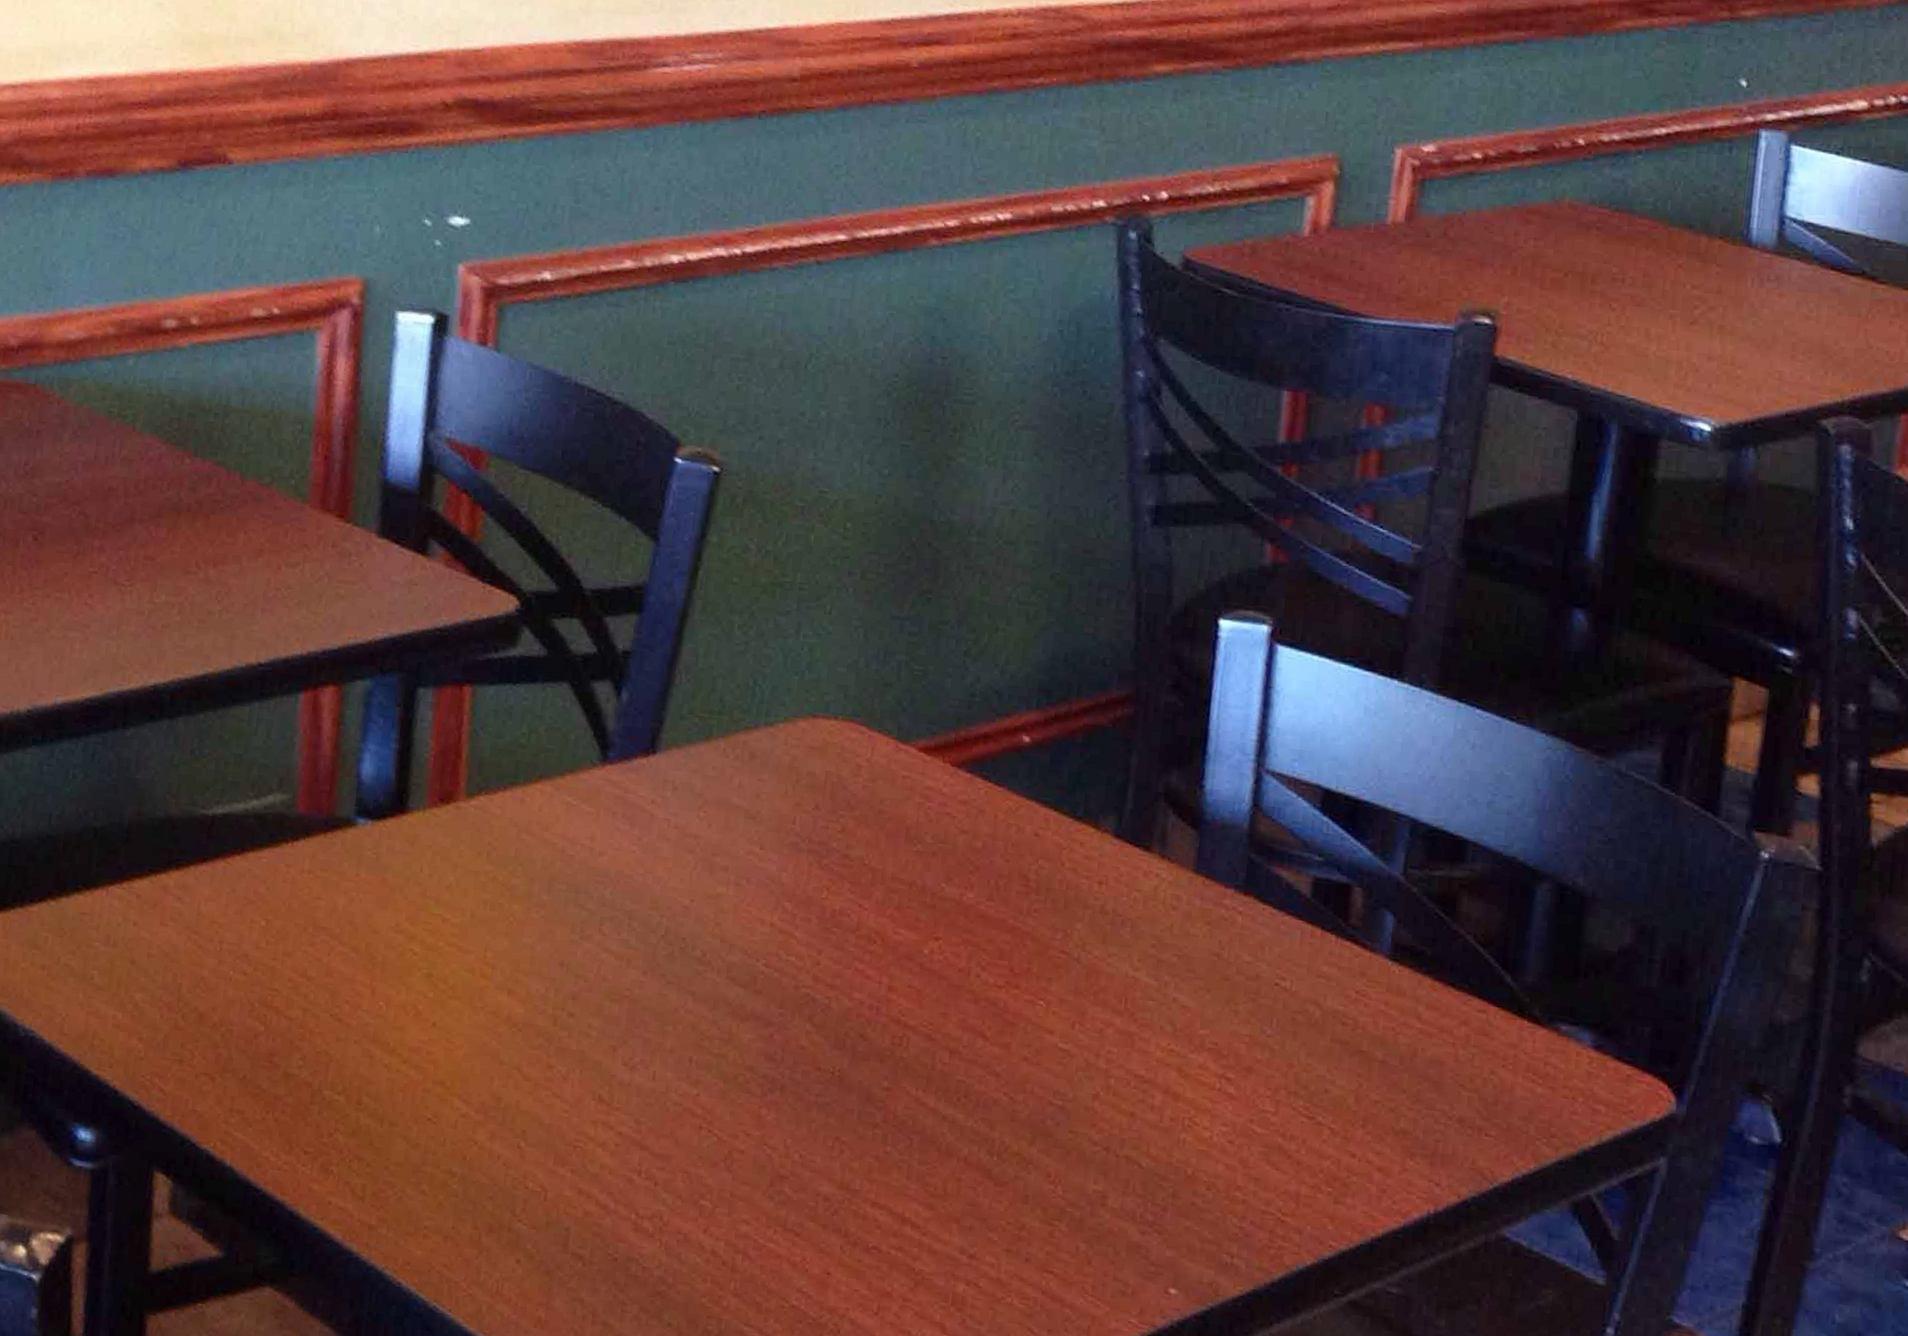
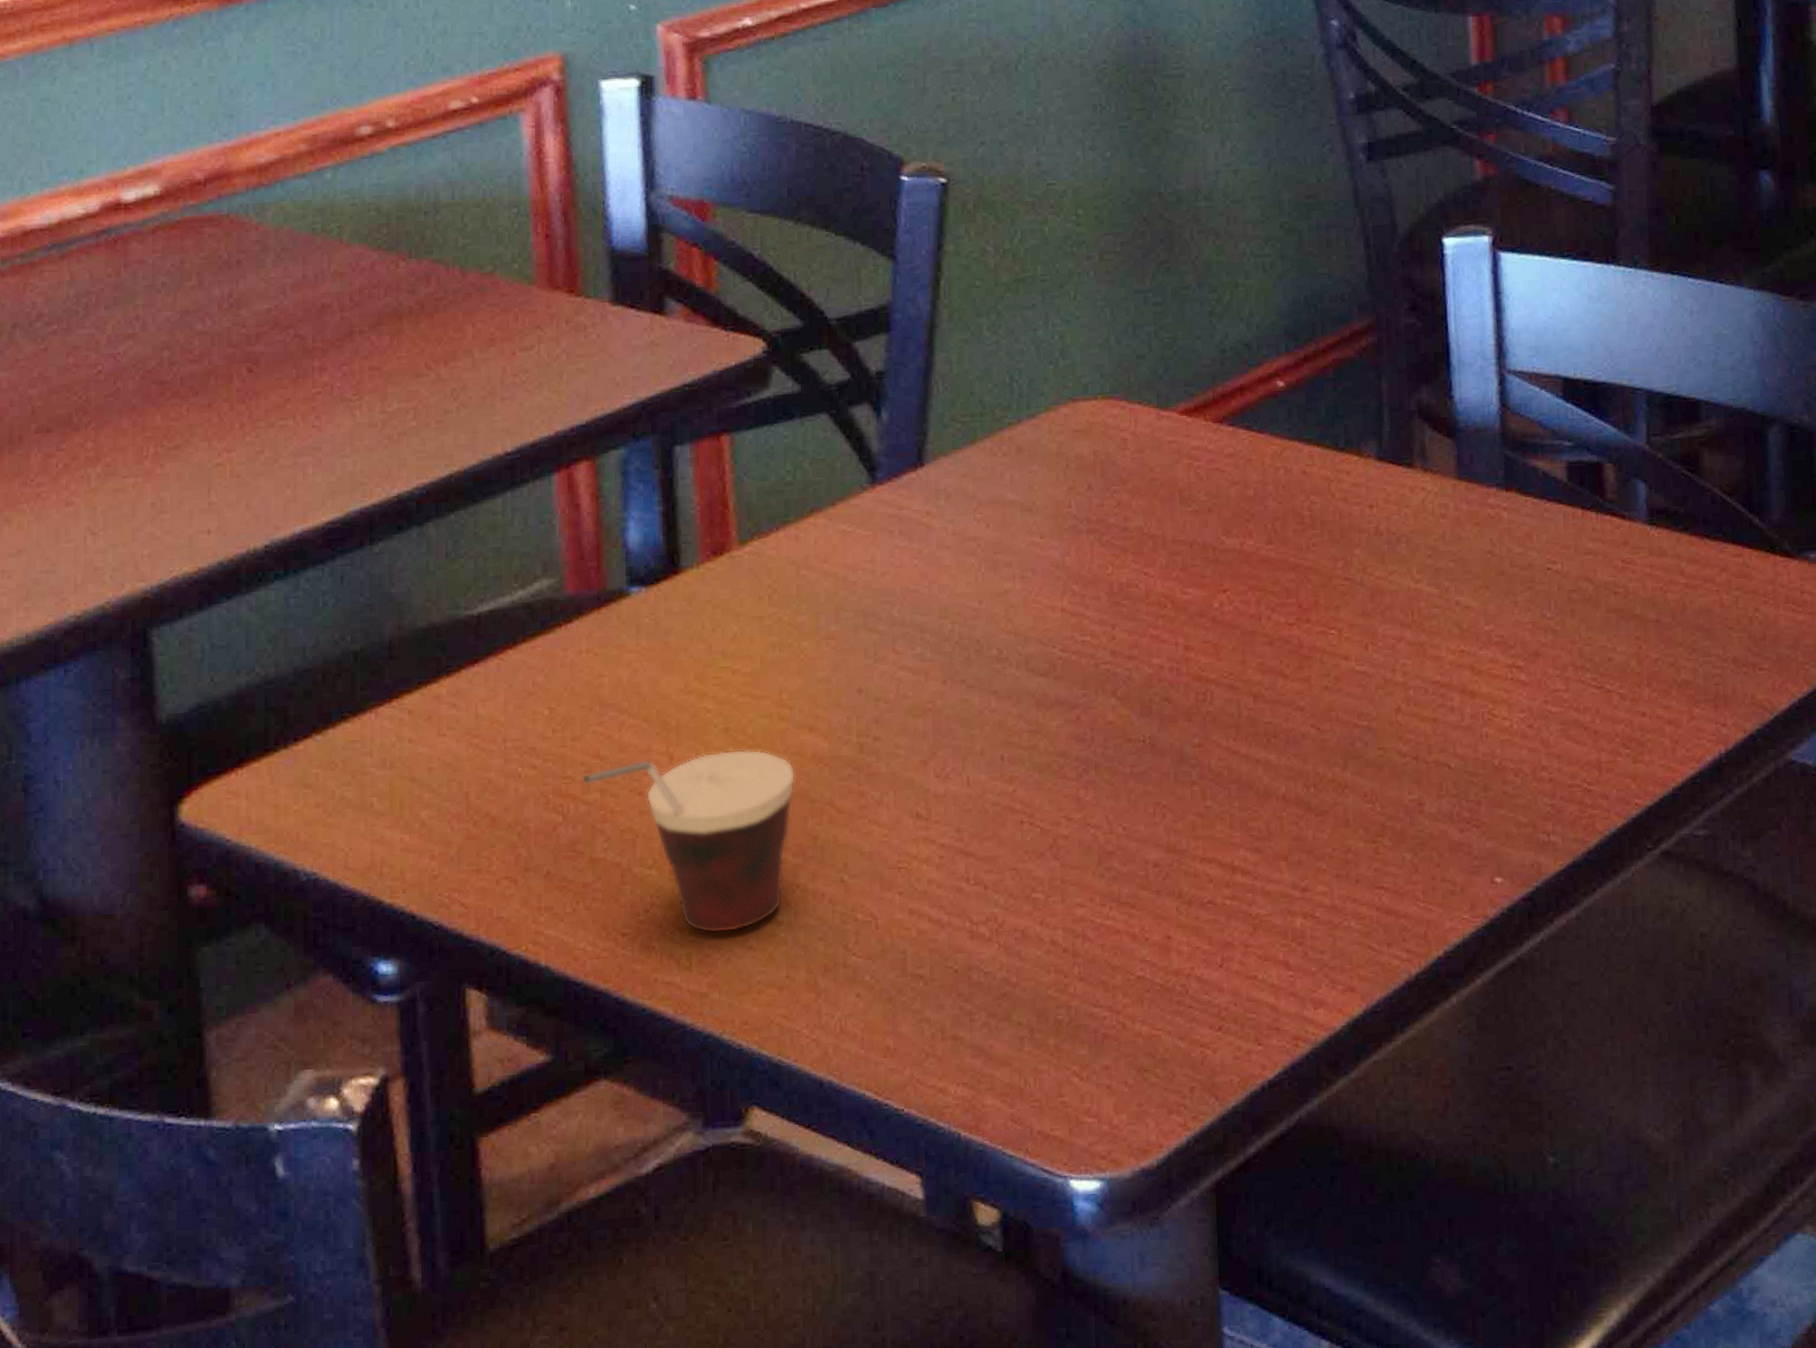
cup: none [286,987,489,1173] -> present [581,749,796,934]

